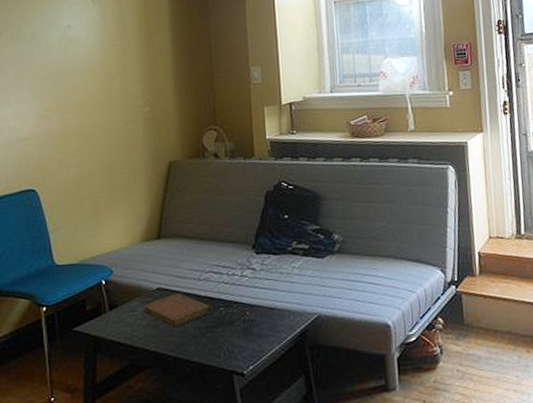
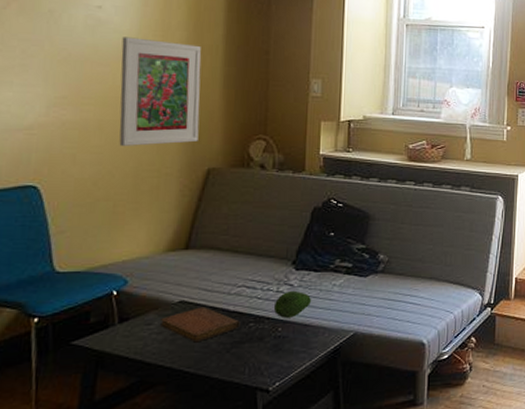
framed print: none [89,49,159,148] -> present [119,37,202,146]
fruit: none [239,274,275,302] -> present [273,290,312,318]

